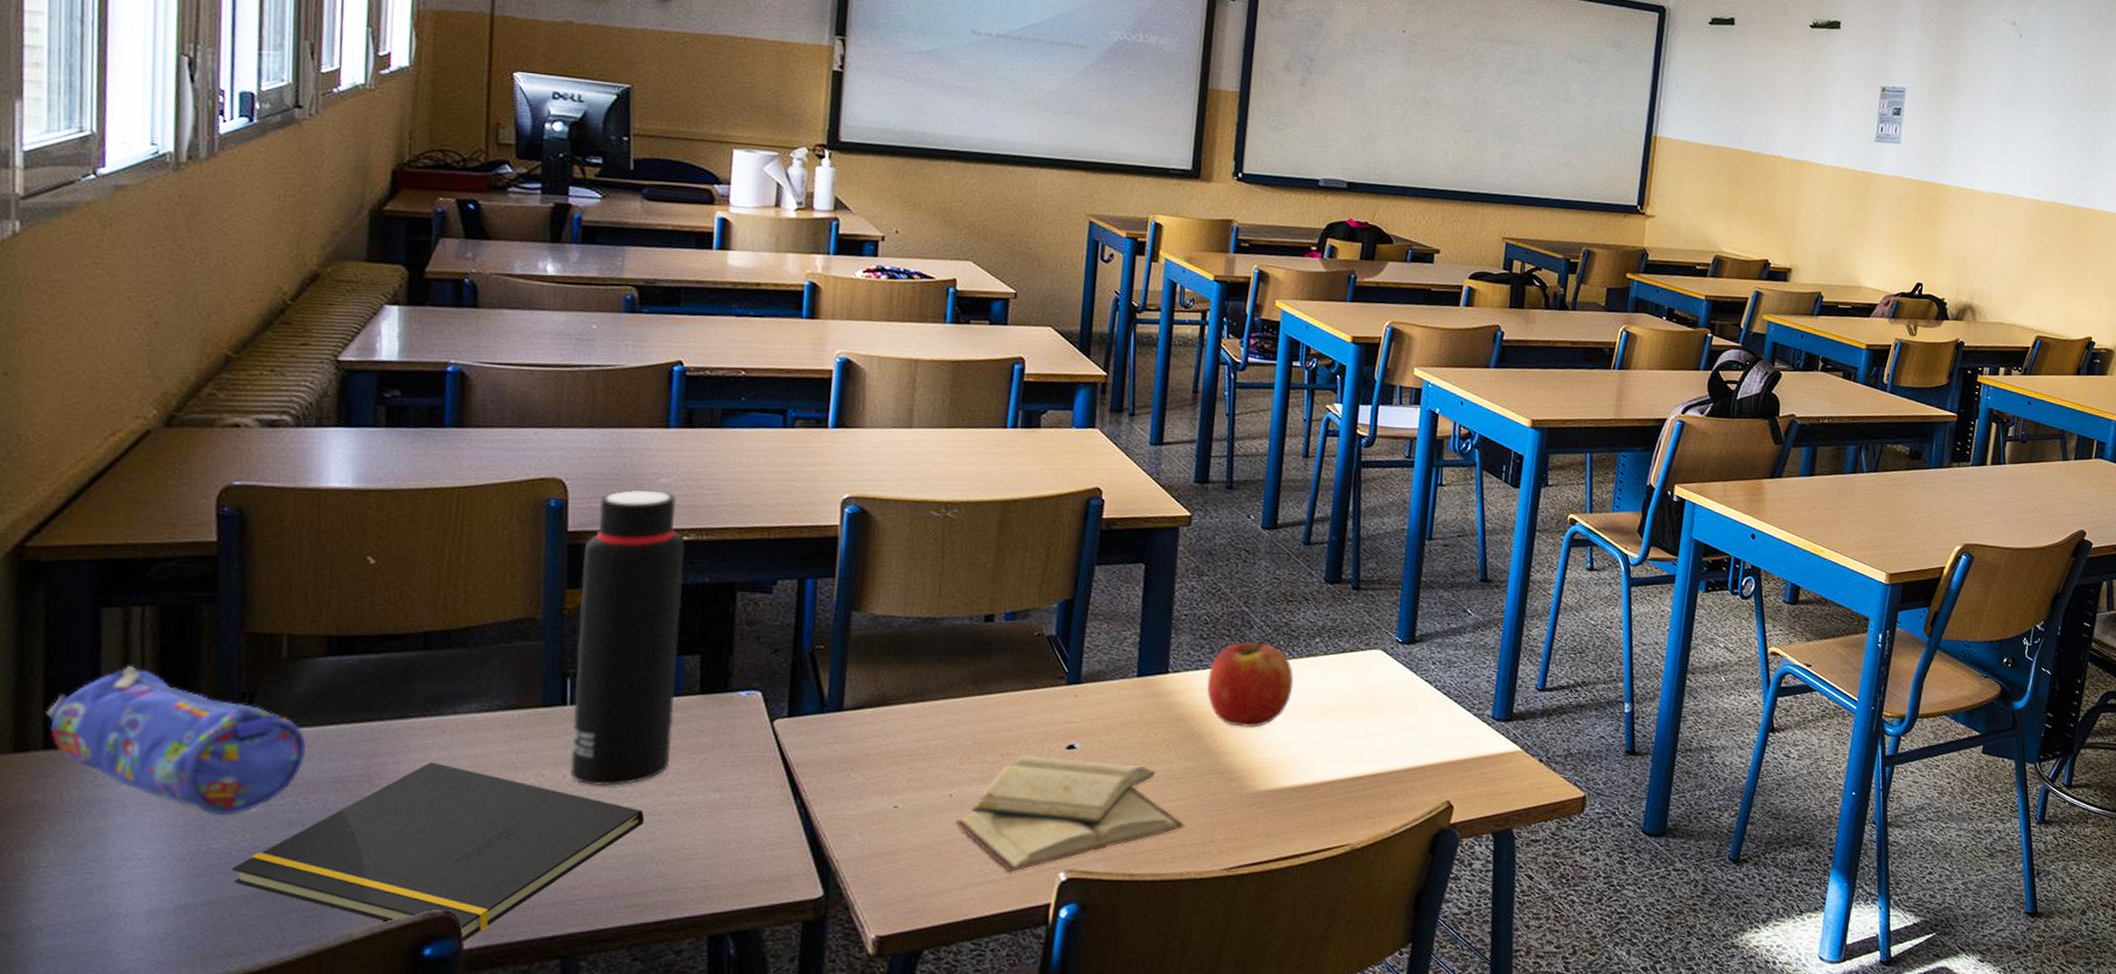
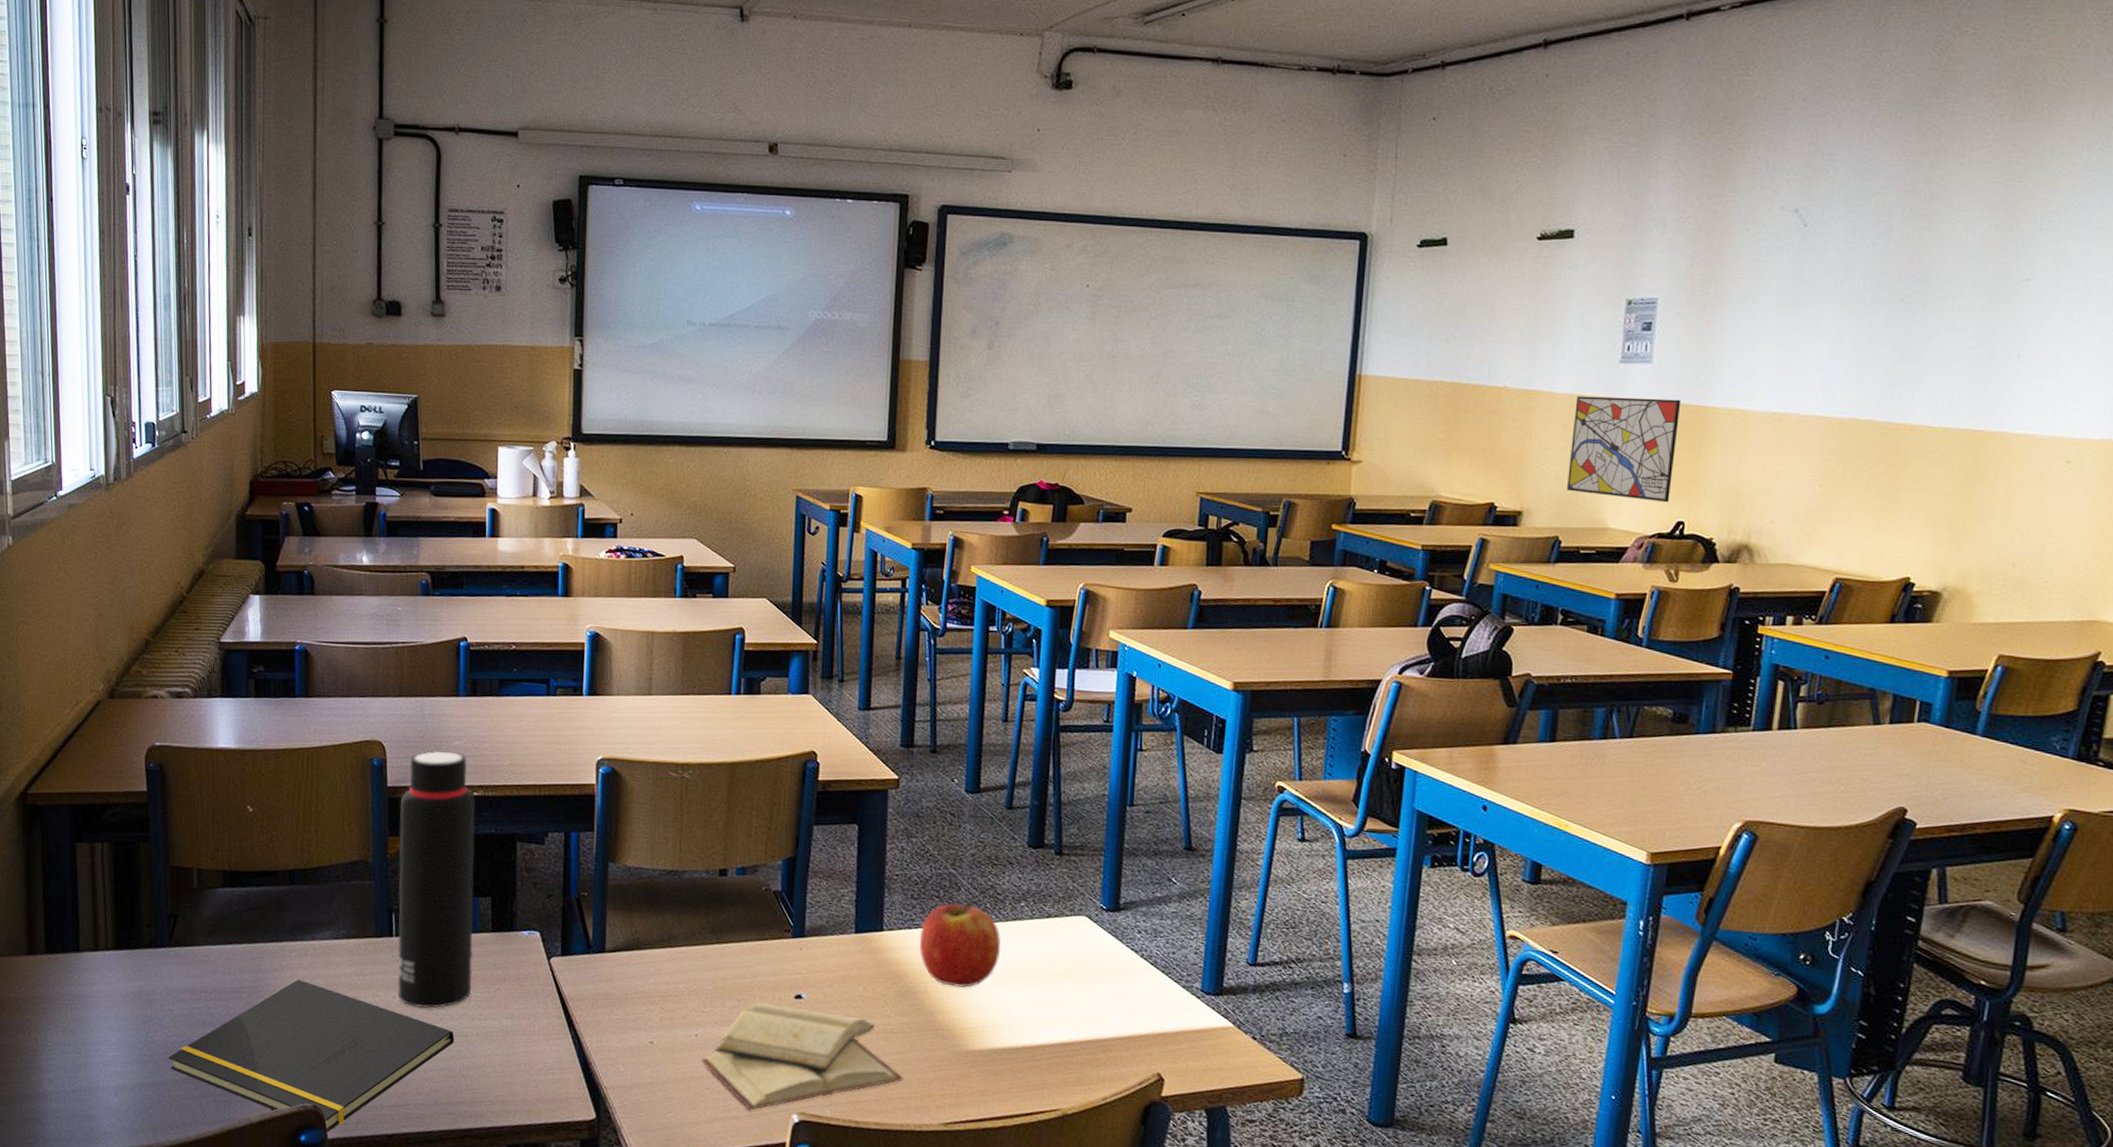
pencil case: present [46,666,308,816] -> none [46,890,214,1015]
wall art: none [1829,168,1923,266] -> present [1567,396,1682,503]

